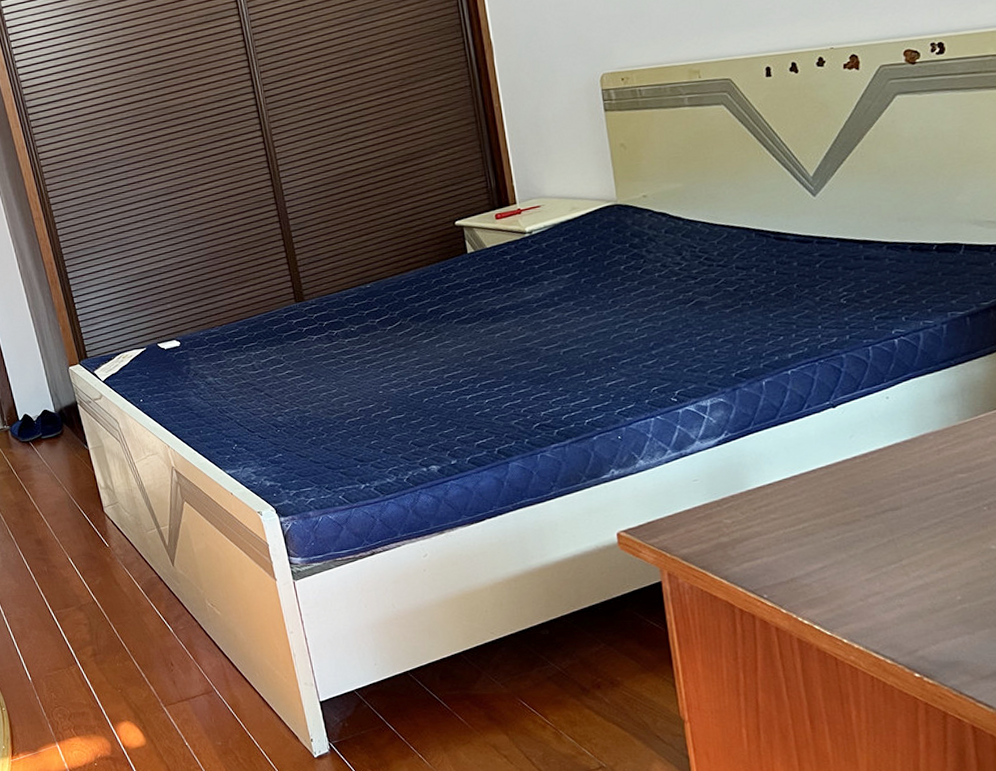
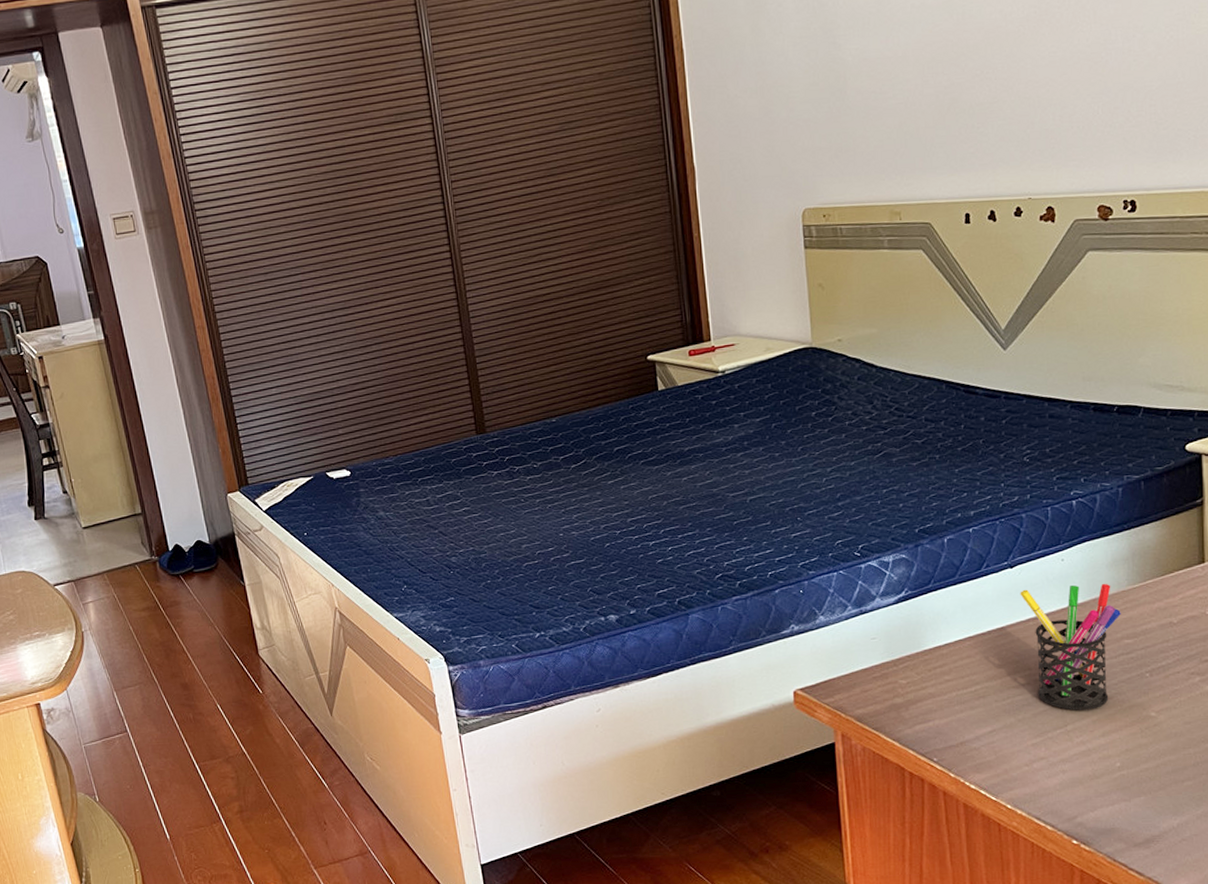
pen holder: none [844,419,953,545] -> present [1020,583,1121,711]

